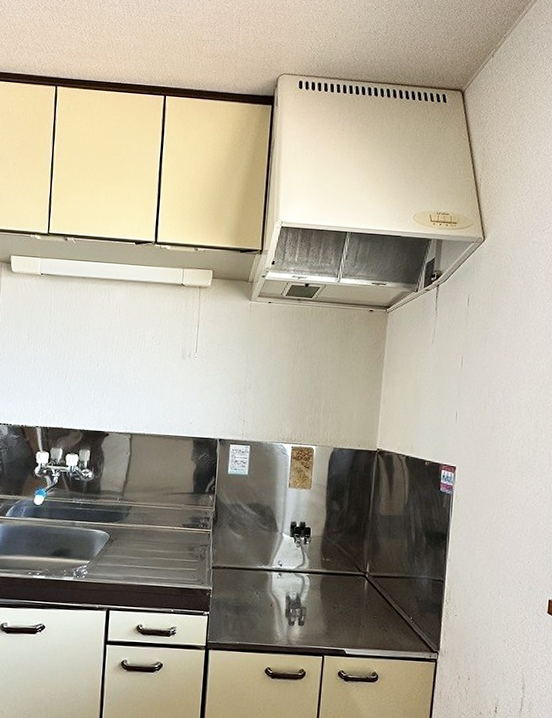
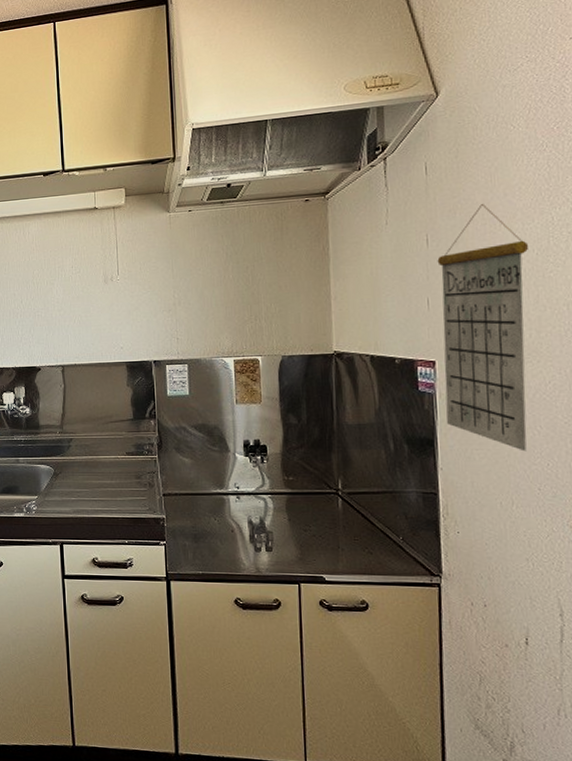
calendar: none [458,338,535,550] -> present [437,204,528,452]

